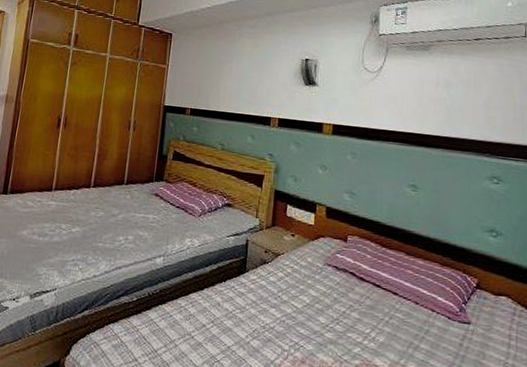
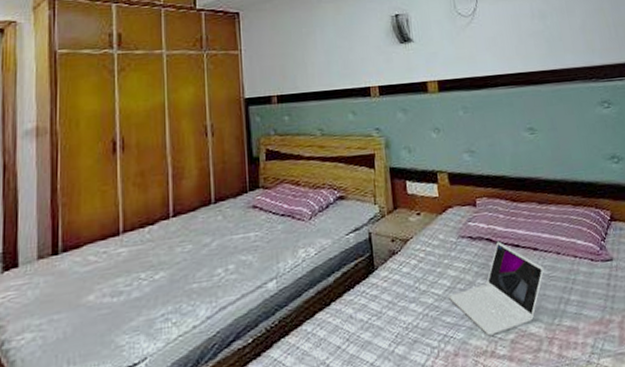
laptop: none [306,277,400,356] -> present [449,241,545,336]

